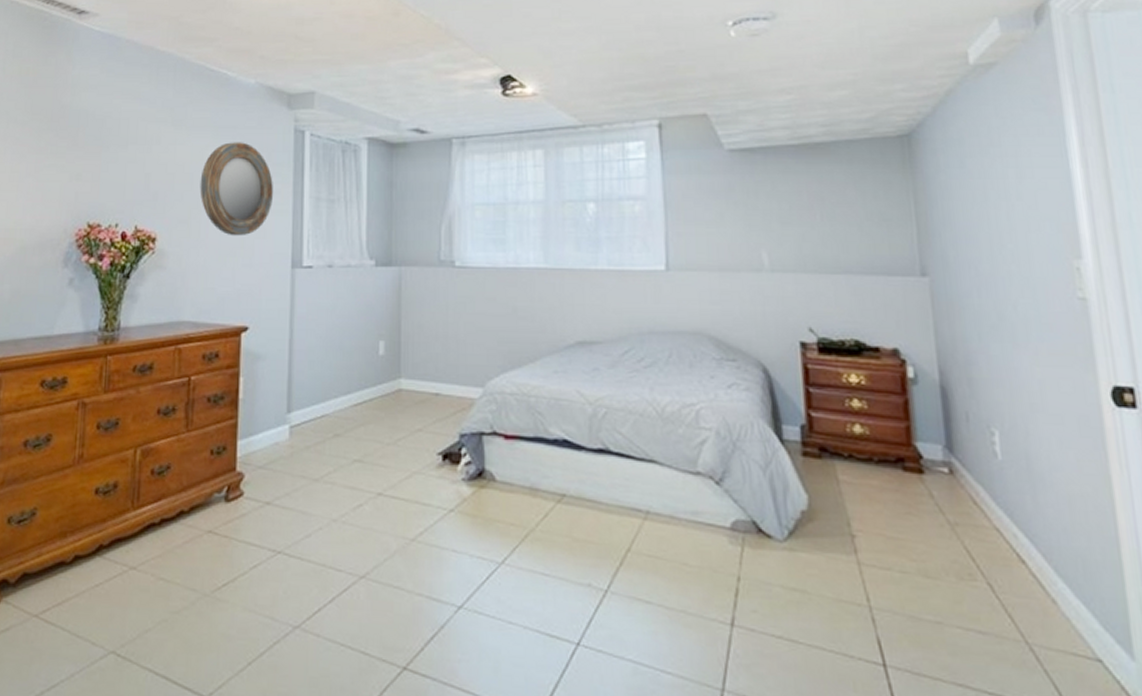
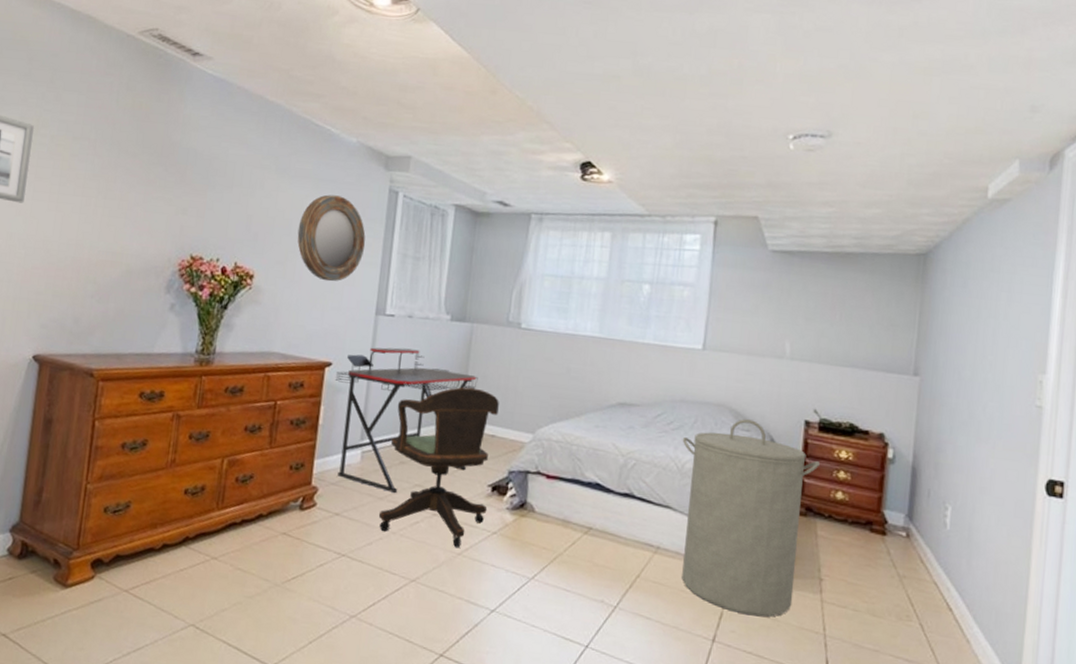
desk: none [253,302,413,472] -> present [335,347,478,493]
office chair: none [316,340,440,532] -> present [379,387,499,547]
laundry hamper: none [657,347,827,590] -> present [682,419,820,617]

